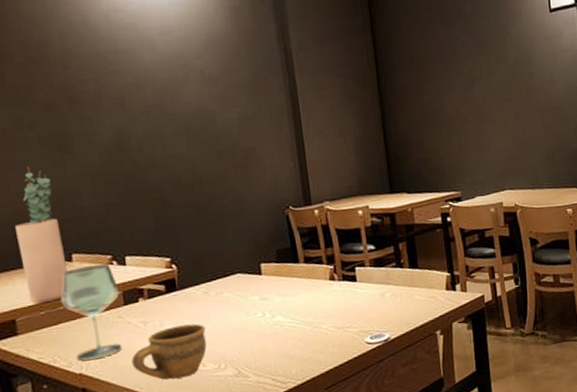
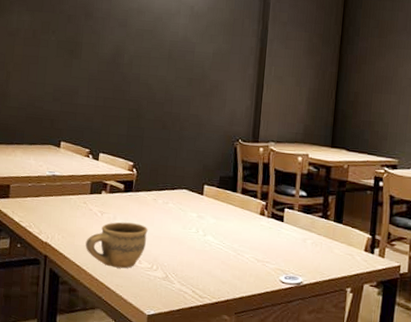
vase: present [15,167,68,304] -> none [23,63,59,177]
wine glass: present [60,263,122,361] -> none [45,153,90,234]

